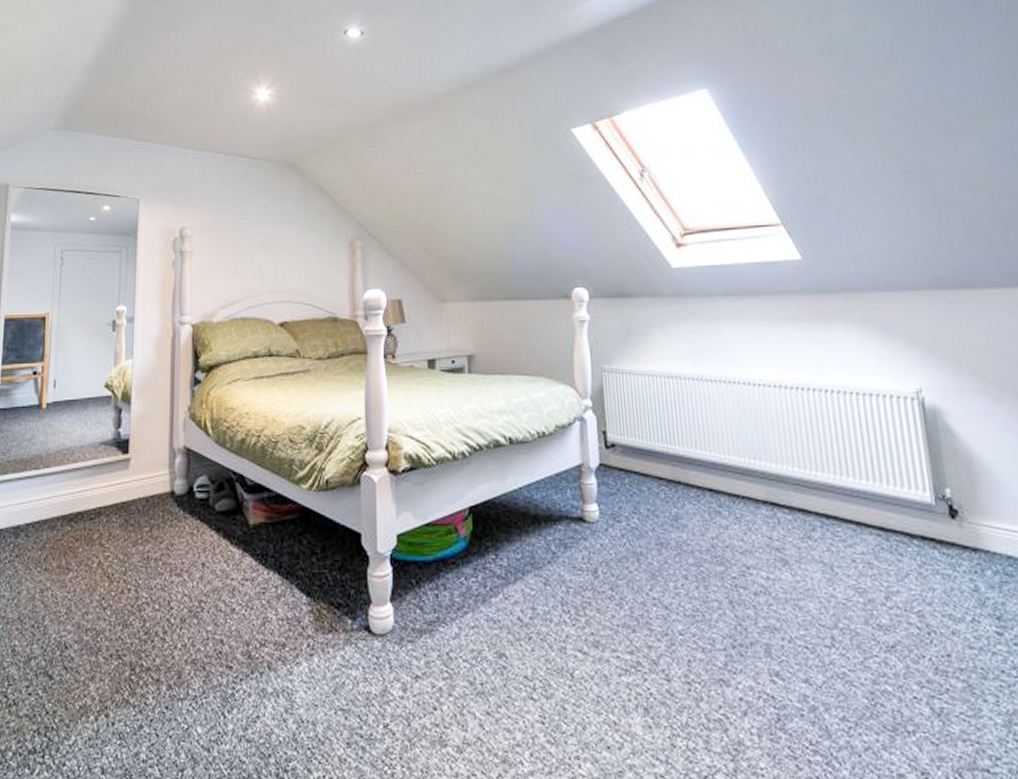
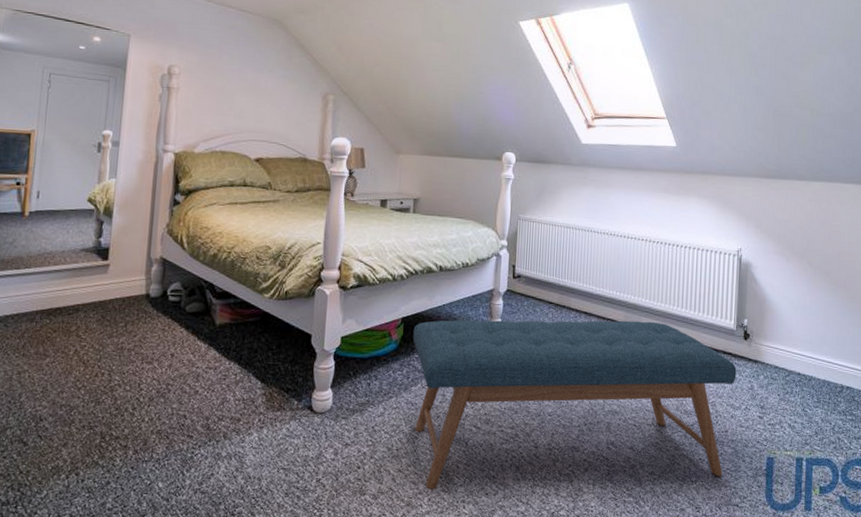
bench: none [485,498,955,741] -> present [413,319,737,490]

